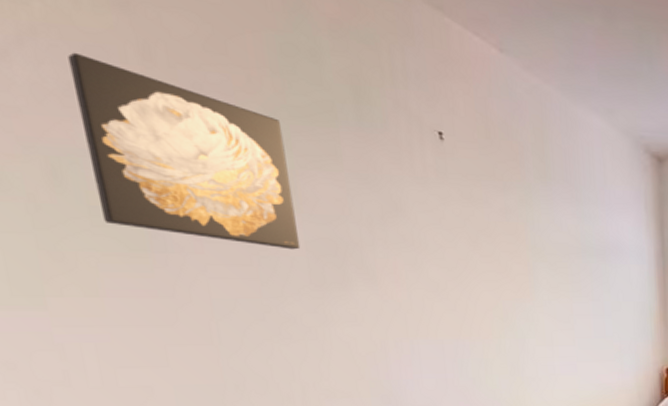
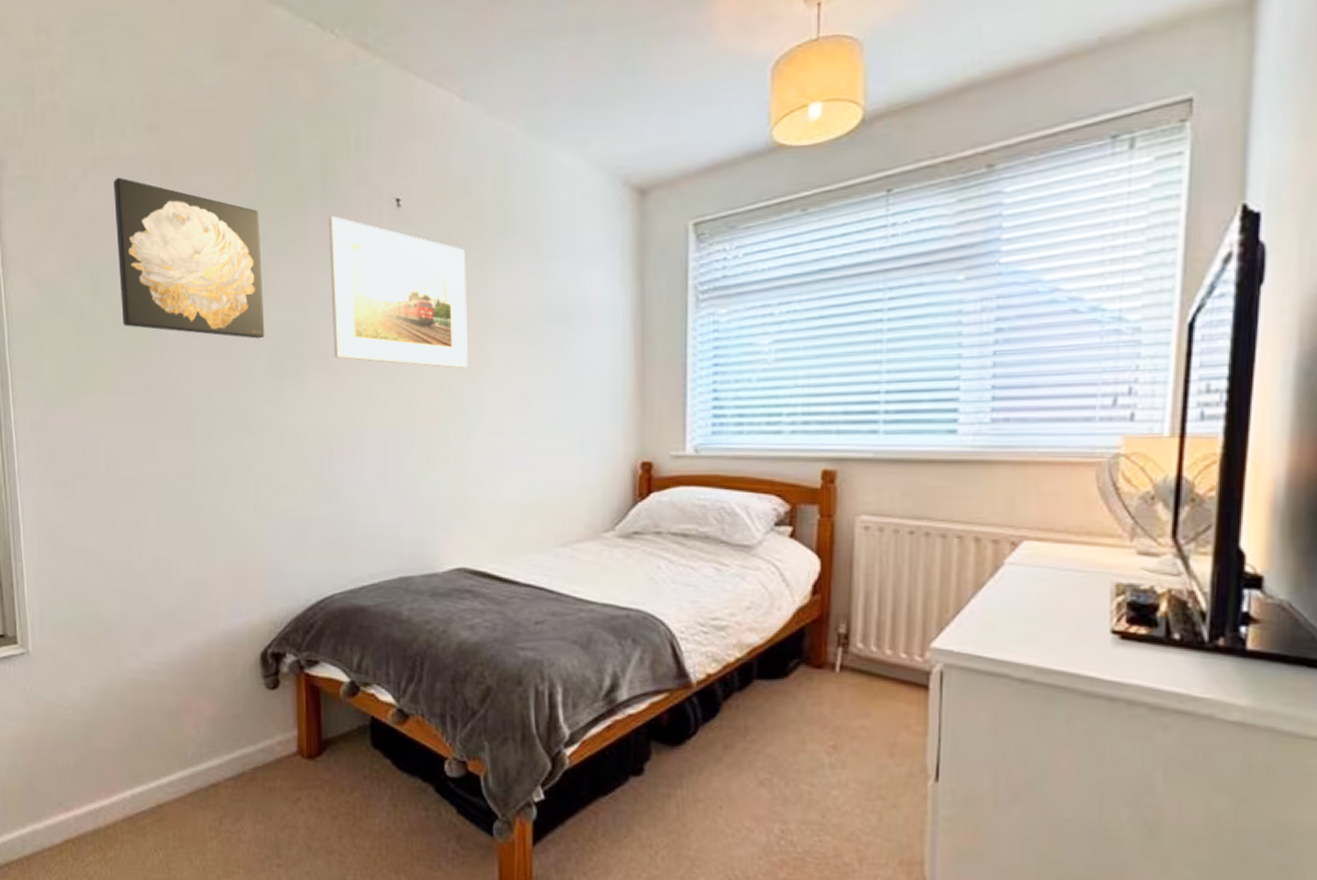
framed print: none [366,138,519,290] -> present [329,216,468,368]

